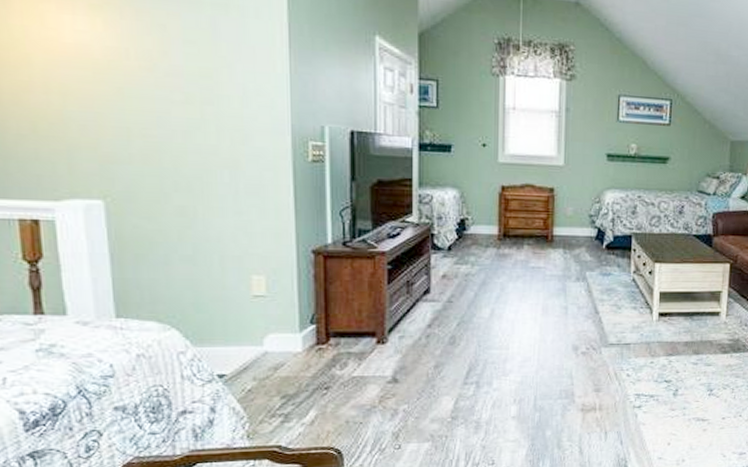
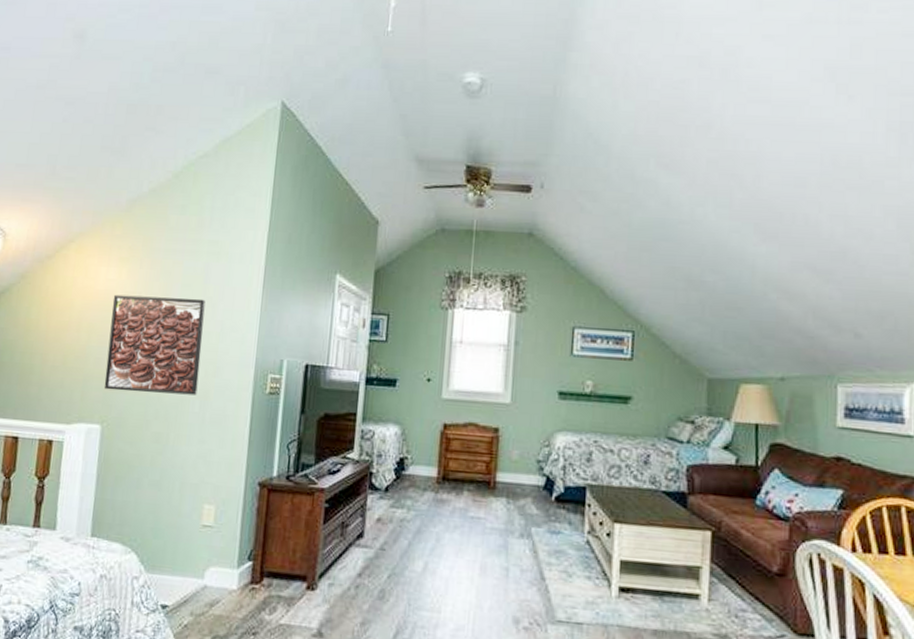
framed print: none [89,49,224,165] -> present [103,294,206,395]

